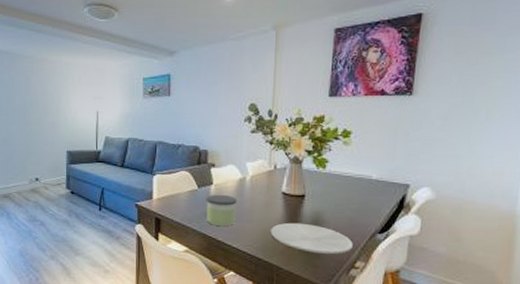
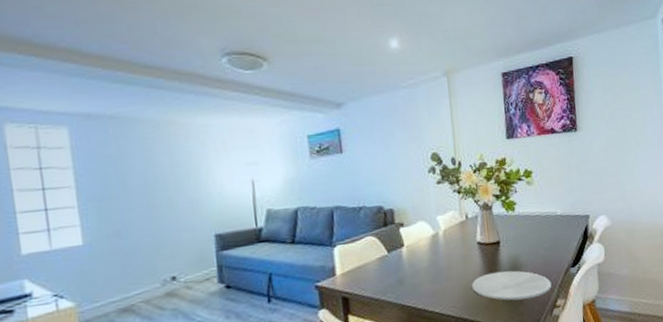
candle: present [206,194,238,226] -> none [398,255,434,293]

